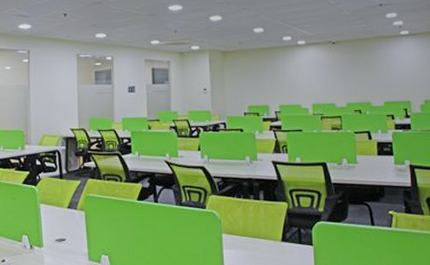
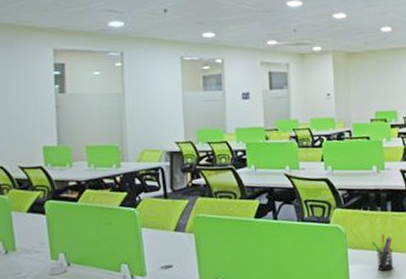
pen holder: none [245,221,266,258] -> present [372,234,394,272]

